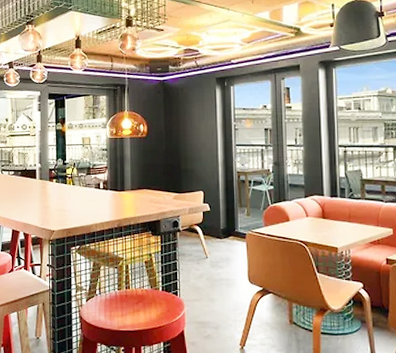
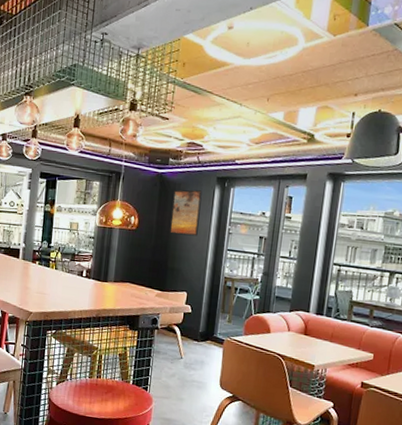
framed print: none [178,92,205,137] -> present [170,189,202,236]

